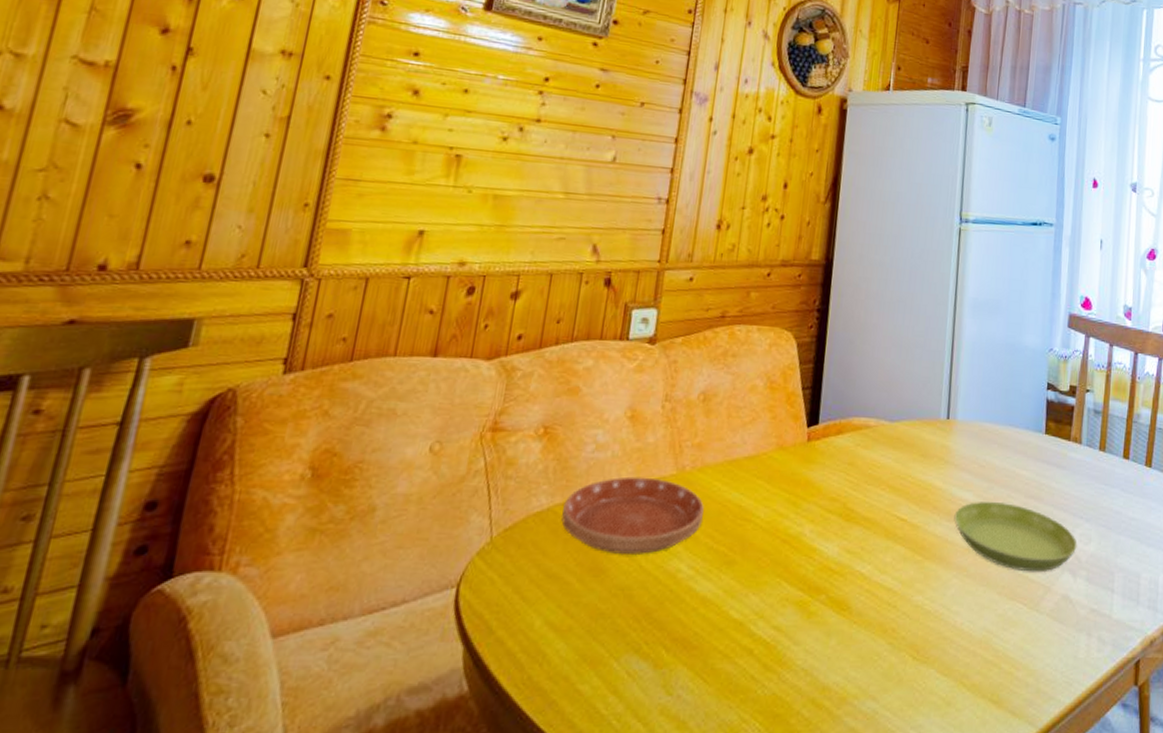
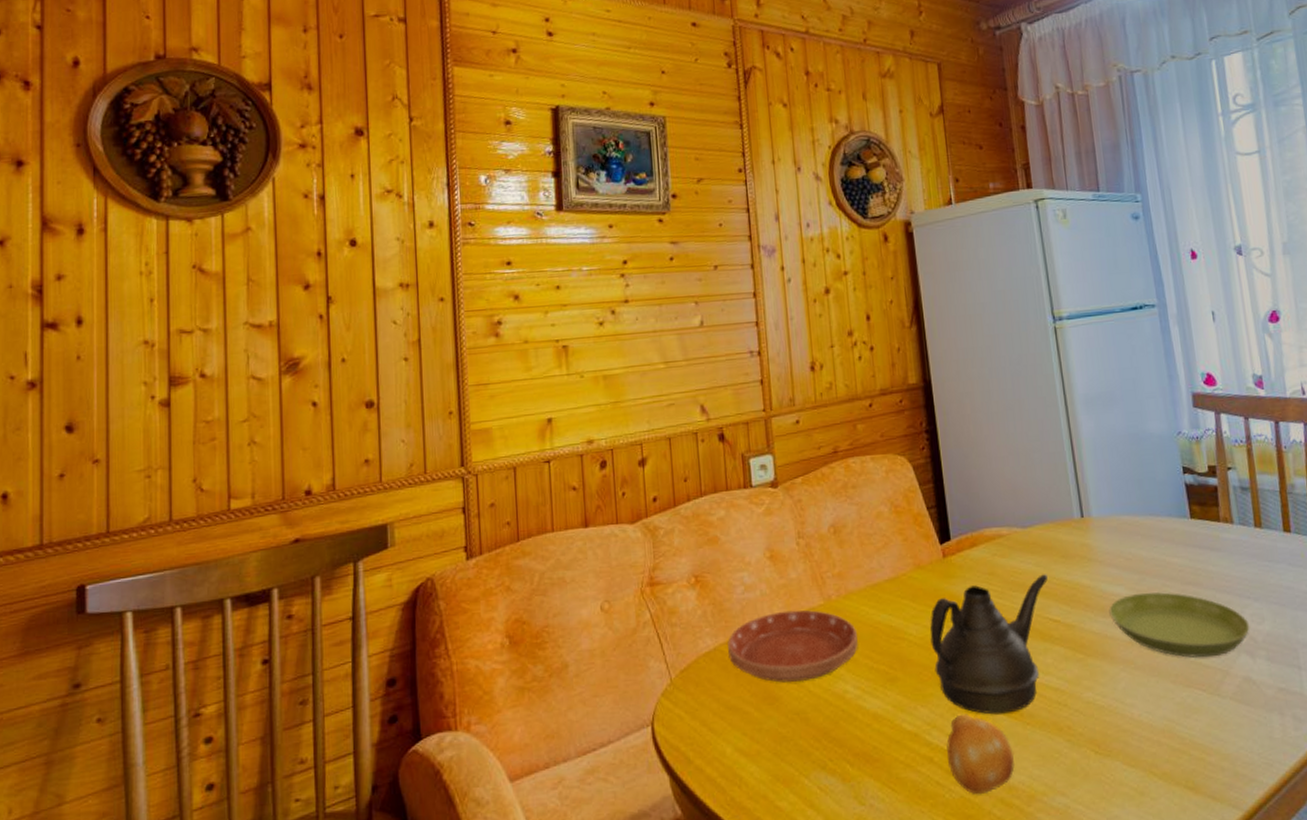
fruit: none [766,606,836,693] -> present [946,714,1015,795]
teapot: none [774,471,904,610] -> present [930,574,1048,715]

